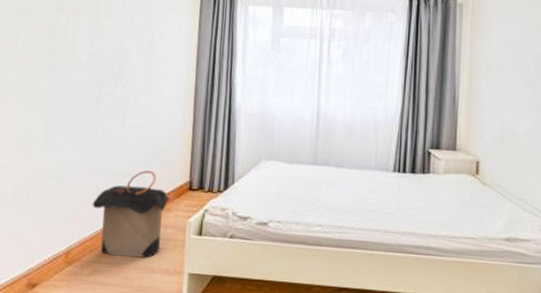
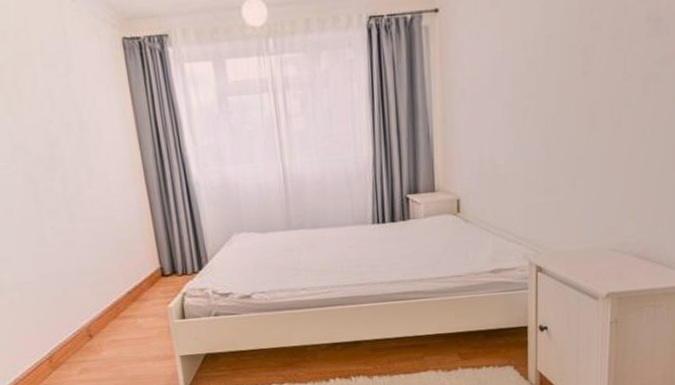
laundry hamper: present [92,170,171,258] -> none [62,264,146,353]

